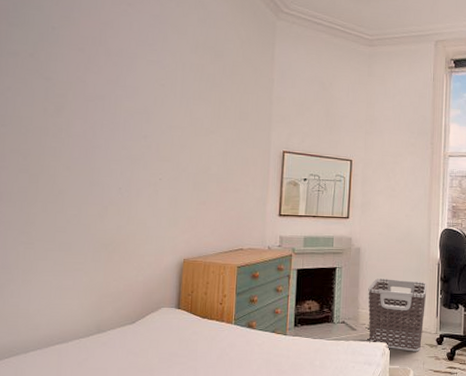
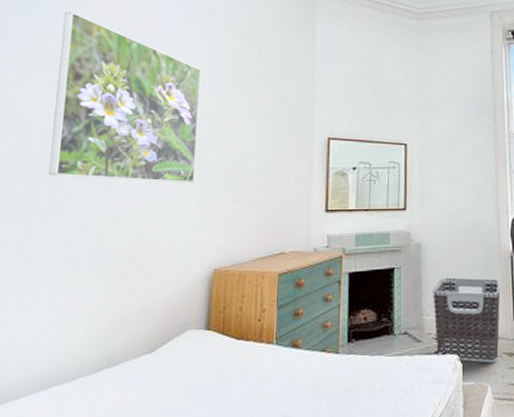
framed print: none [45,25,173,185] -> present [48,11,201,183]

